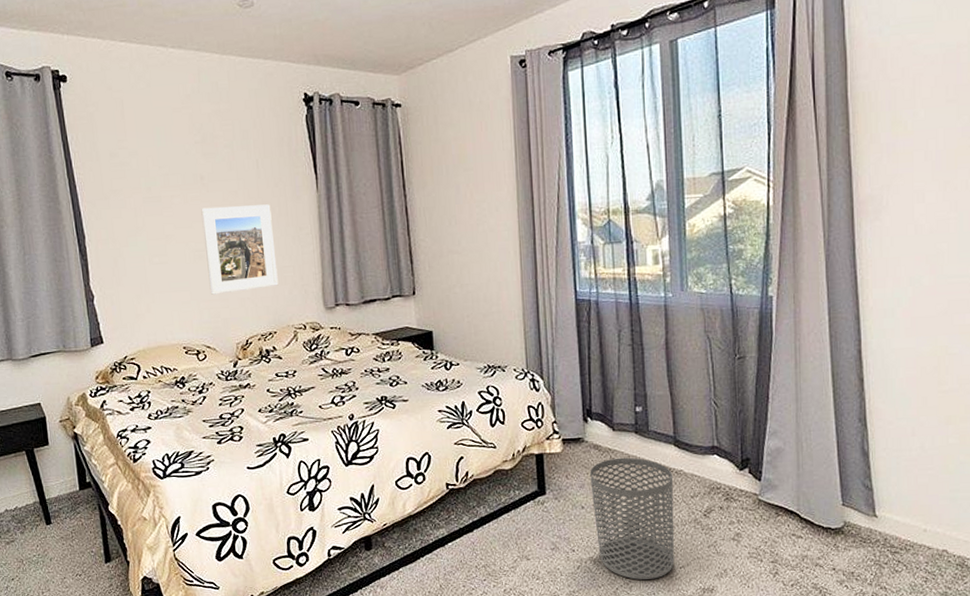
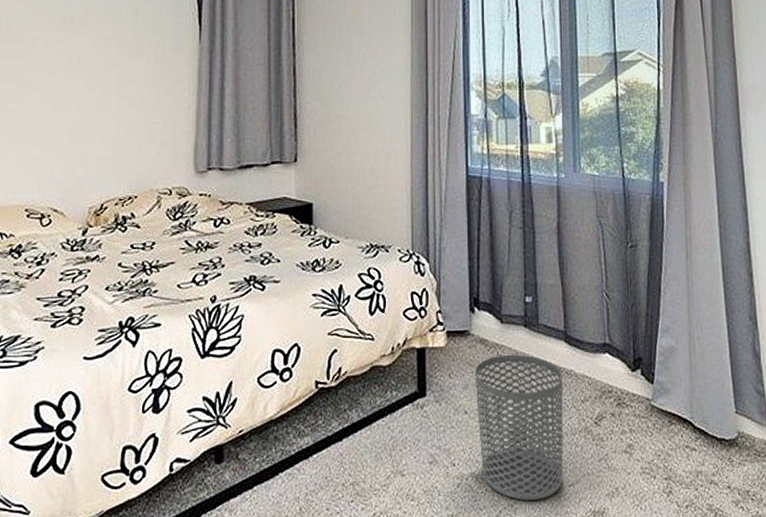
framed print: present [201,204,279,295] -> none [65,52,146,150]

